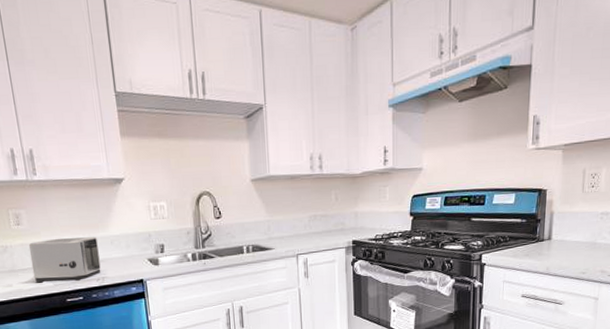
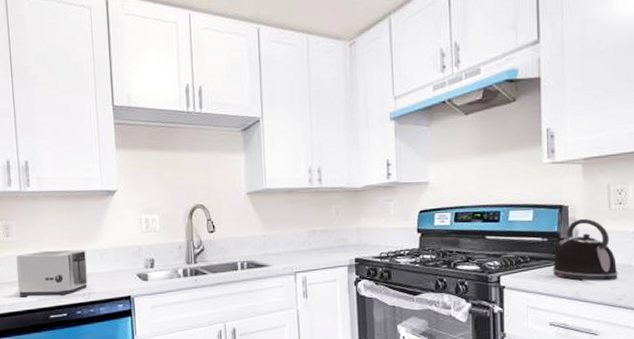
kettle: none [528,200,586,258] -> present [552,218,620,282]

